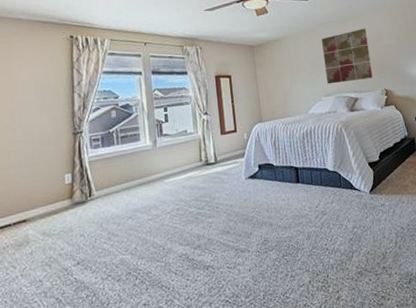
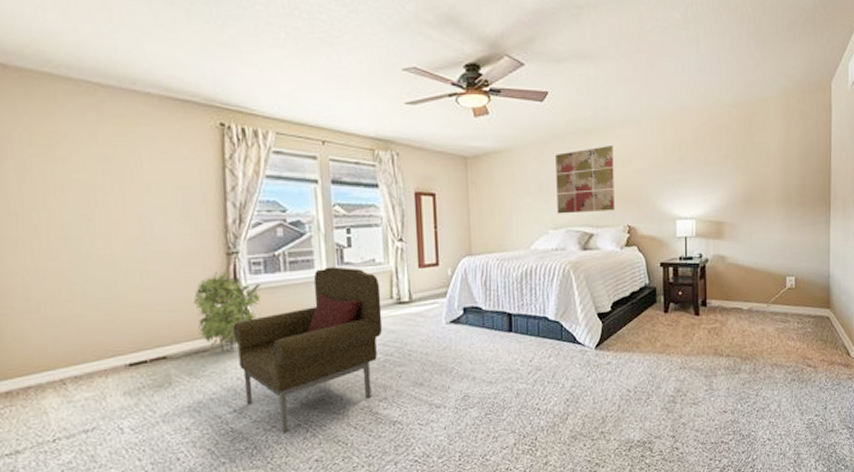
indoor plant: none [47,147,100,214] -> present [193,271,262,352]
armchair: none [77,138,195,281] -> present [233,267,383,433]

